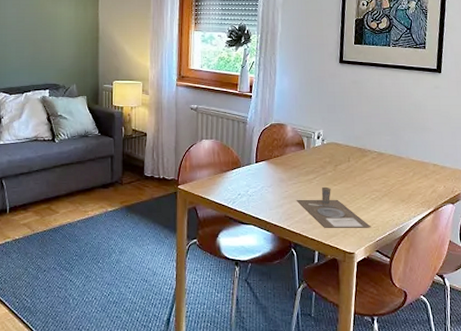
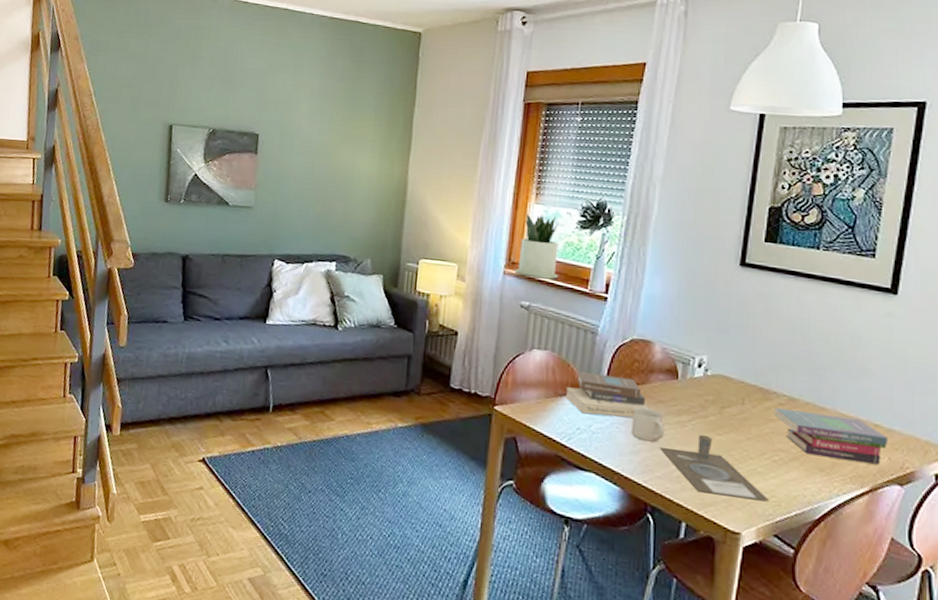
planter: none [184,39,216,88] -> present [514,213,560,280]
books: none [228,152,287,183] -> present [565,371,649,418]
cup: none [275,173,299,197] -> present [630,406,665,442]
books: none [370,161,443,192] -> present [774,408,888,466]

